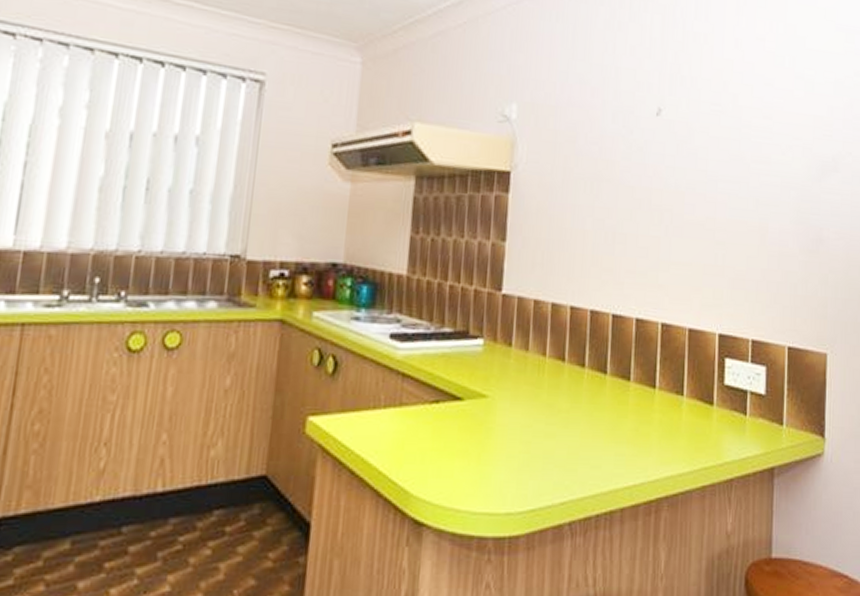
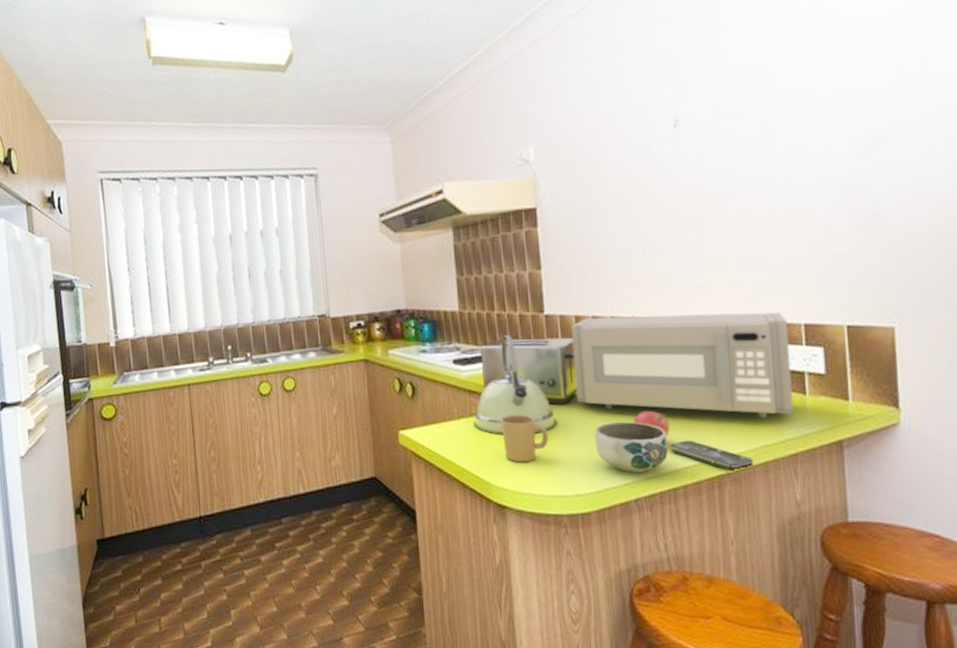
kettle: none [402,310,498,434] -> present [474,334,557,434]
toaster: none [421,315,529,401] -> present [481,337,577,404]
mug: none [432,408,486,469] -> present [501,414,549,463]
microwave: none [522,304,738,437] -> present [571,312,794,418]
bowl: none [535,427,612,490] -> present [594,421,668,473]
fruit: none [579,417,616,450] -> present [633,410,670,437]
mobile phone: none [612,455,692,494] -> present [670,440,753,471]

